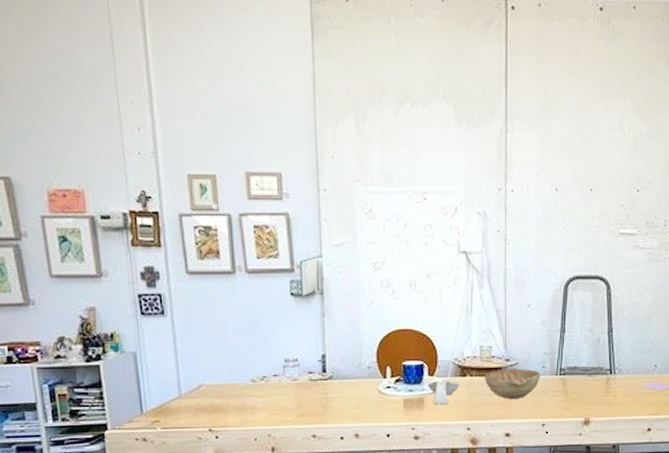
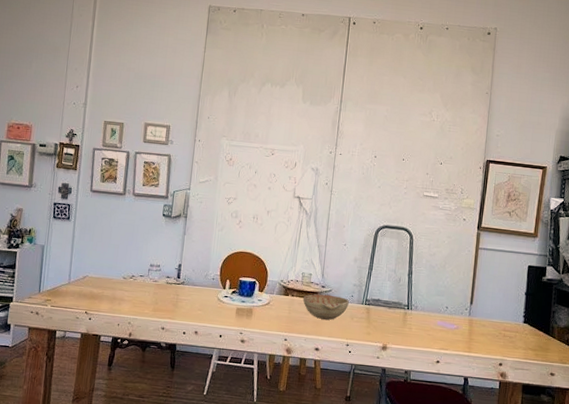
spoon rest: present [427,380,460,405] -> none [257,296,283,317]

